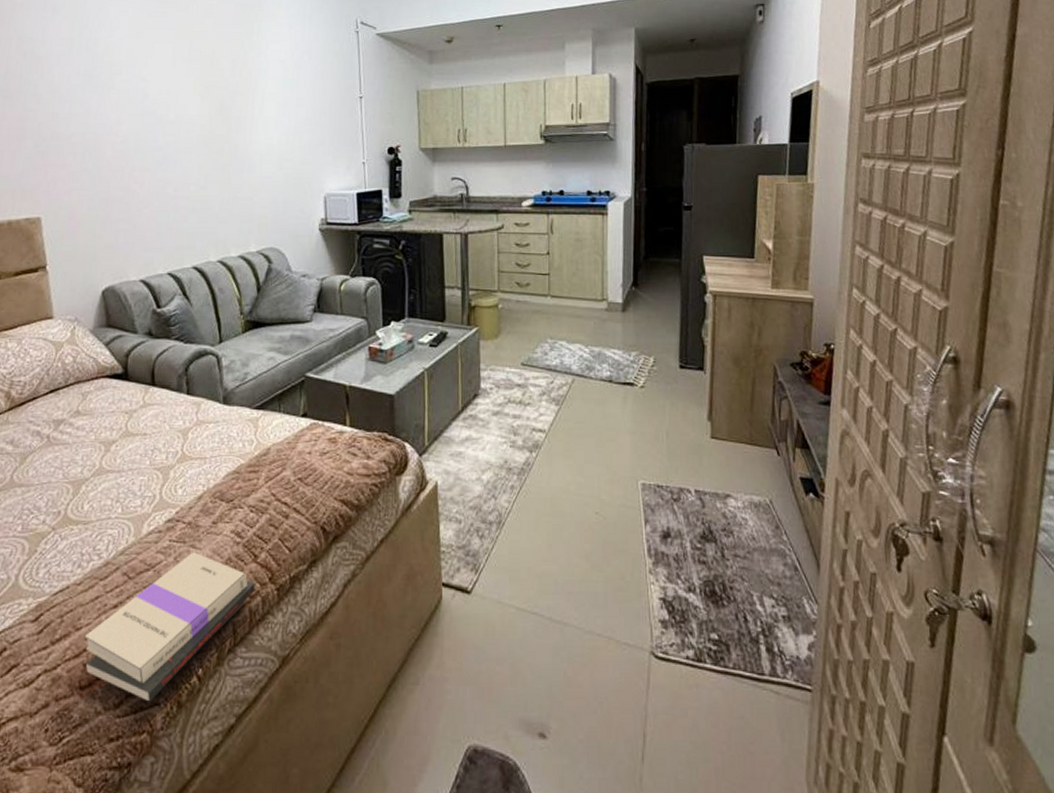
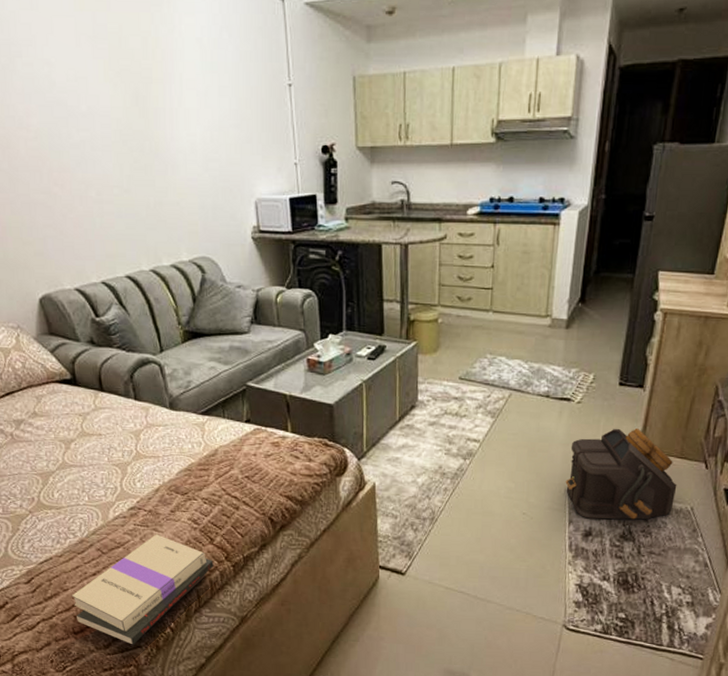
backpack: none [637,412,752,517] -> present [565,427,677,520]

